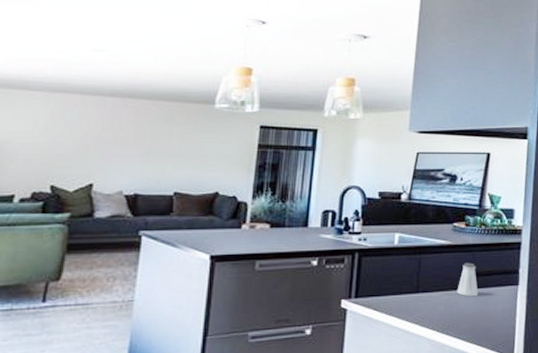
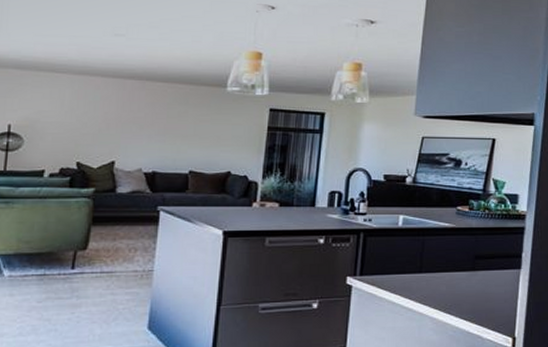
saltshaker: present [457,262,478,297] -> none [459,245,480,279]

